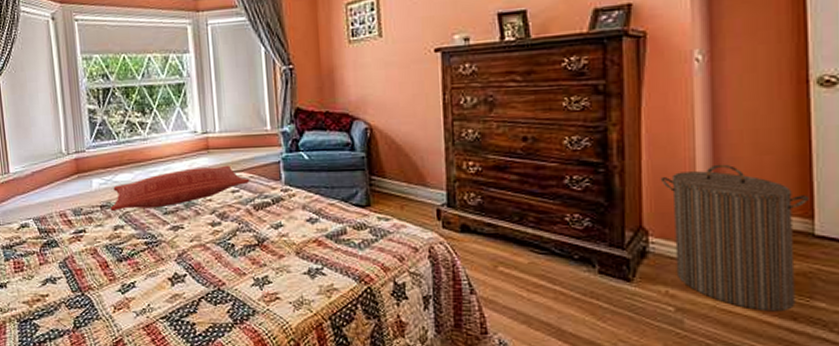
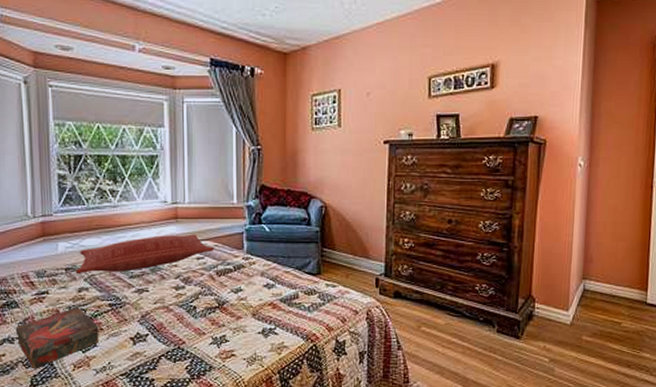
book: none [56,245,138,311] -> present [15,306,99,370]
laundry hamper: present [660,164,810,312] -> none [547,247,646,361]

